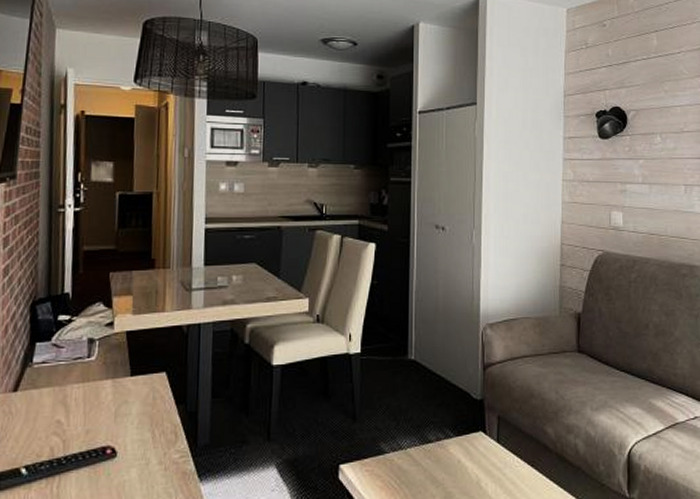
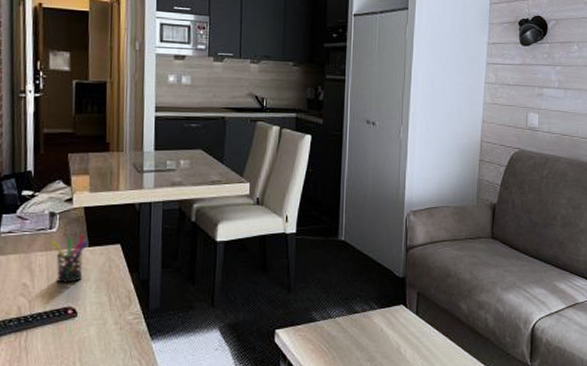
pen holder: none [89,362,131,419] -> present [51,234,89,283]

